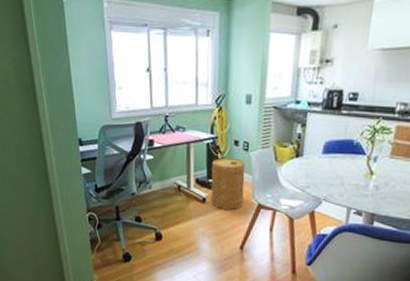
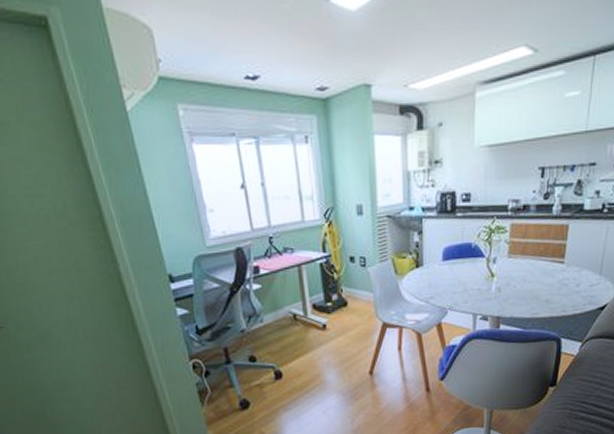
basket: present [210,157,246,210] -> none [328,276,367,335]

